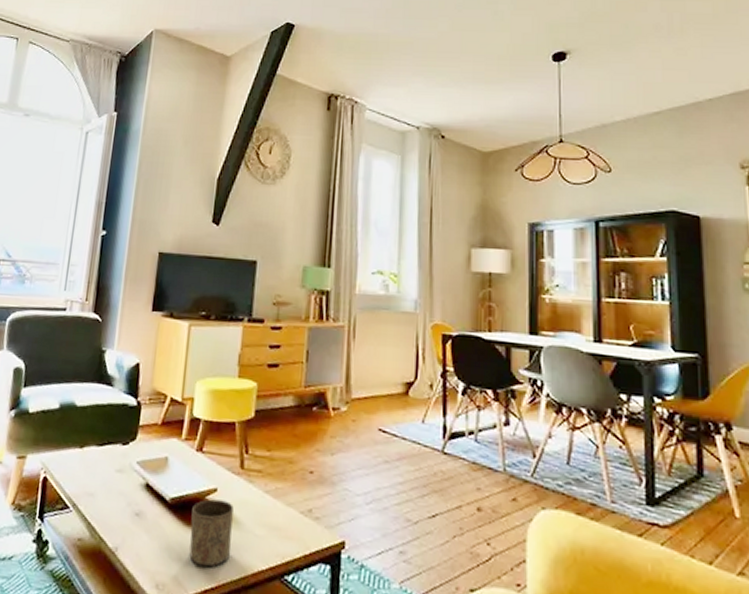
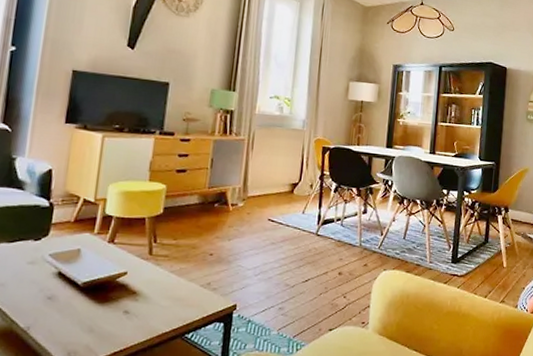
cup: present [189,499,234,568] -> none [100,281,142,335]

